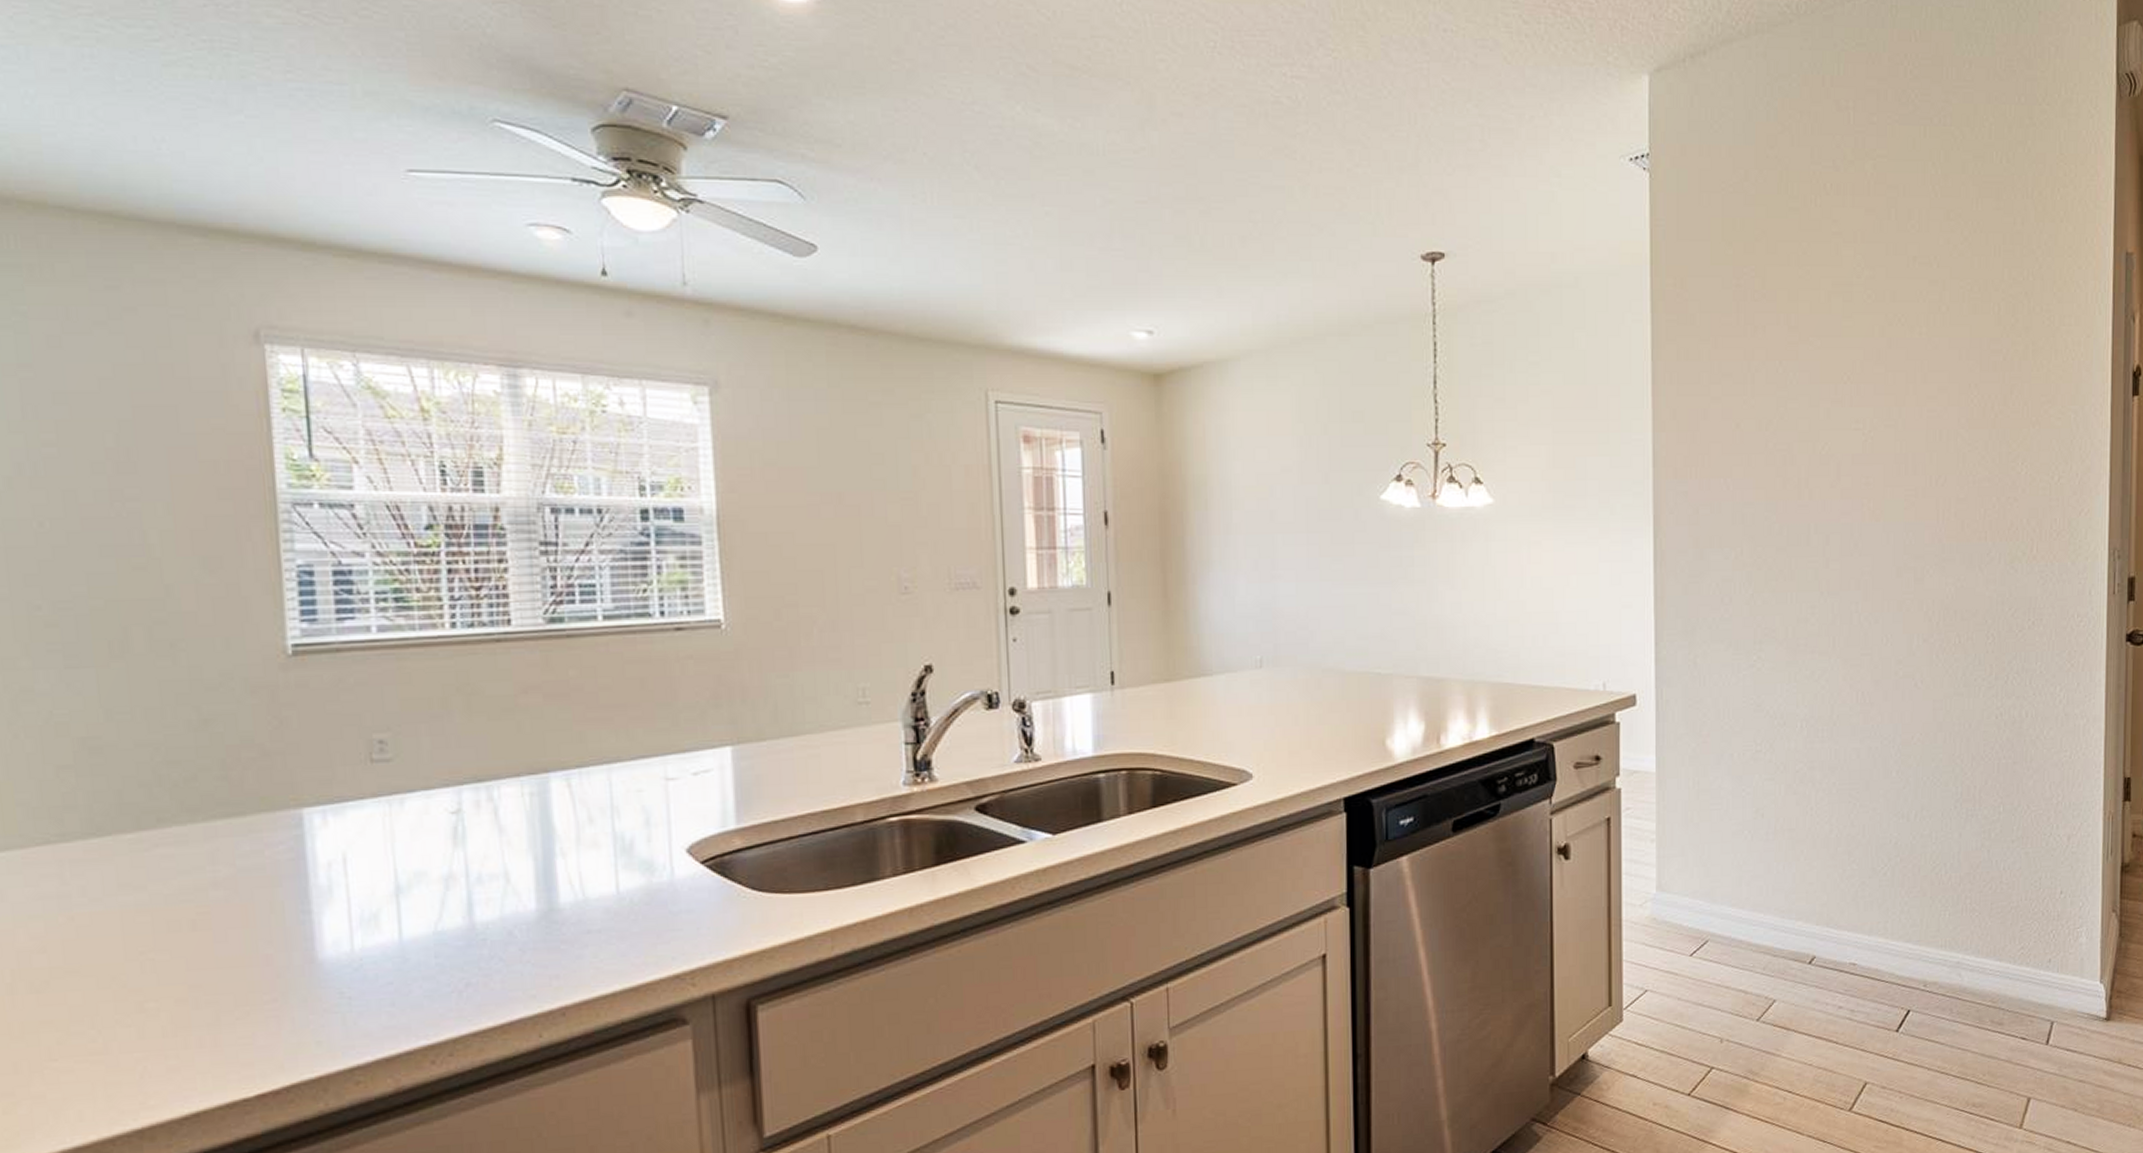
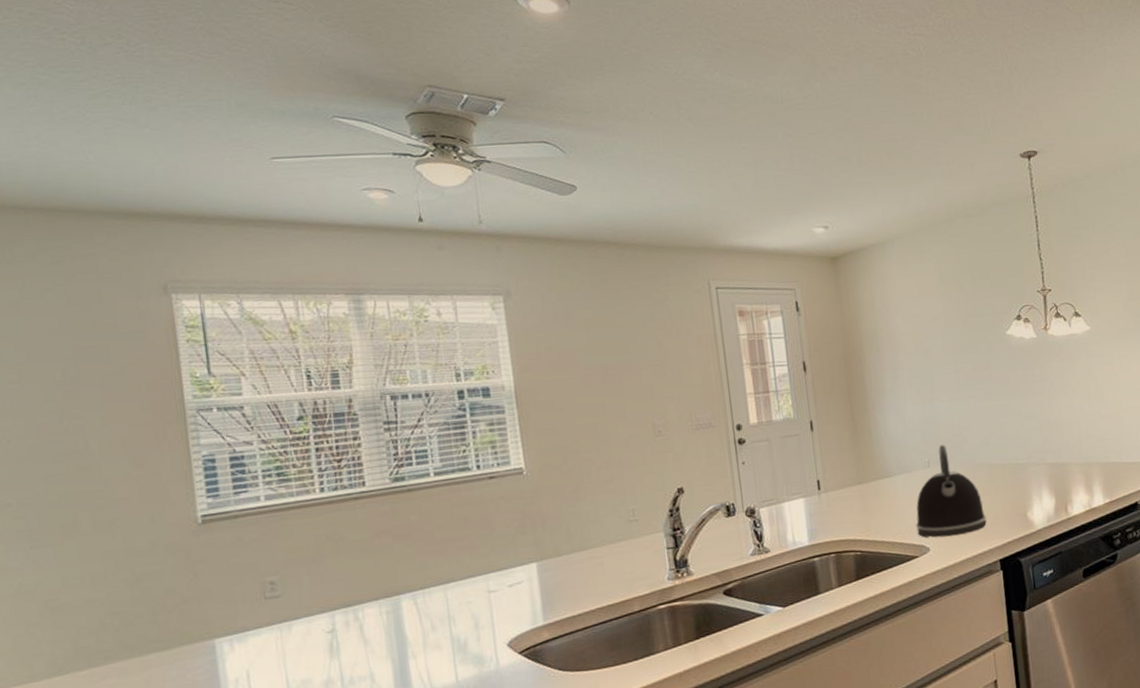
kettle: none [1236,639,1332,762] -> present [915,444,987,538]

